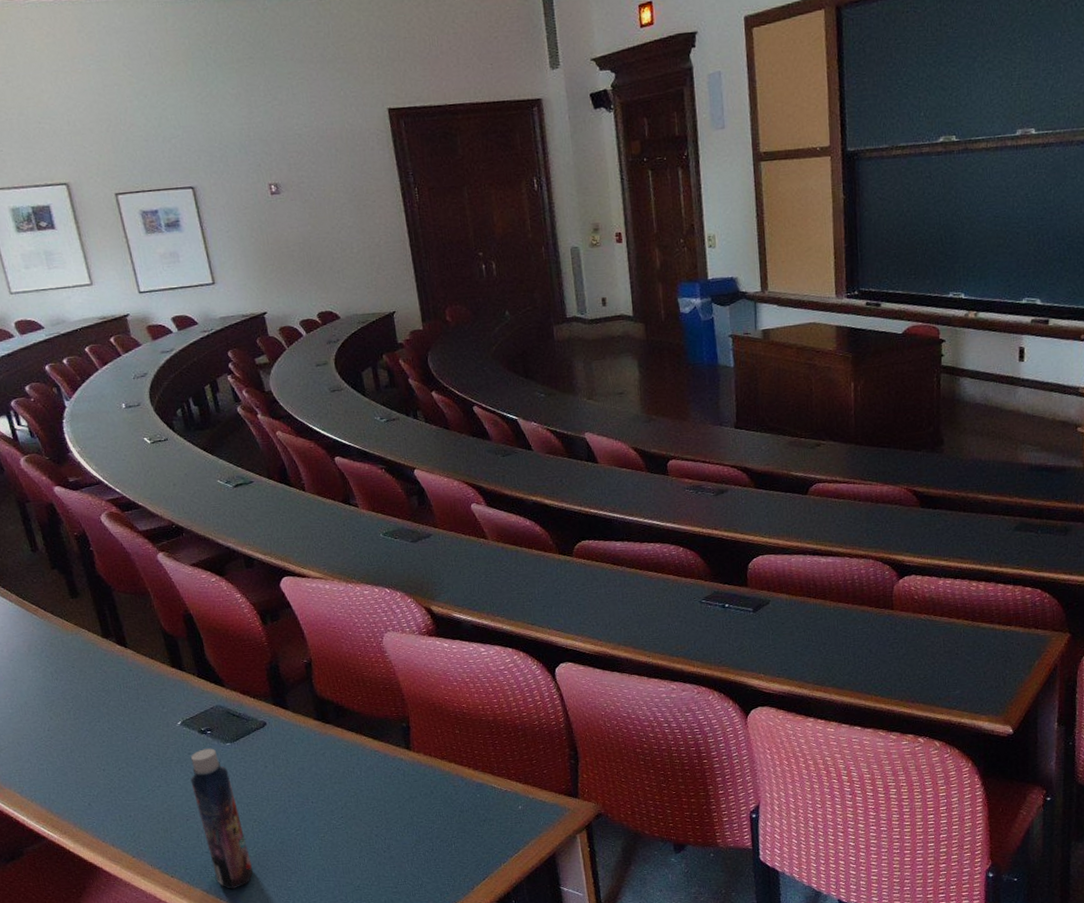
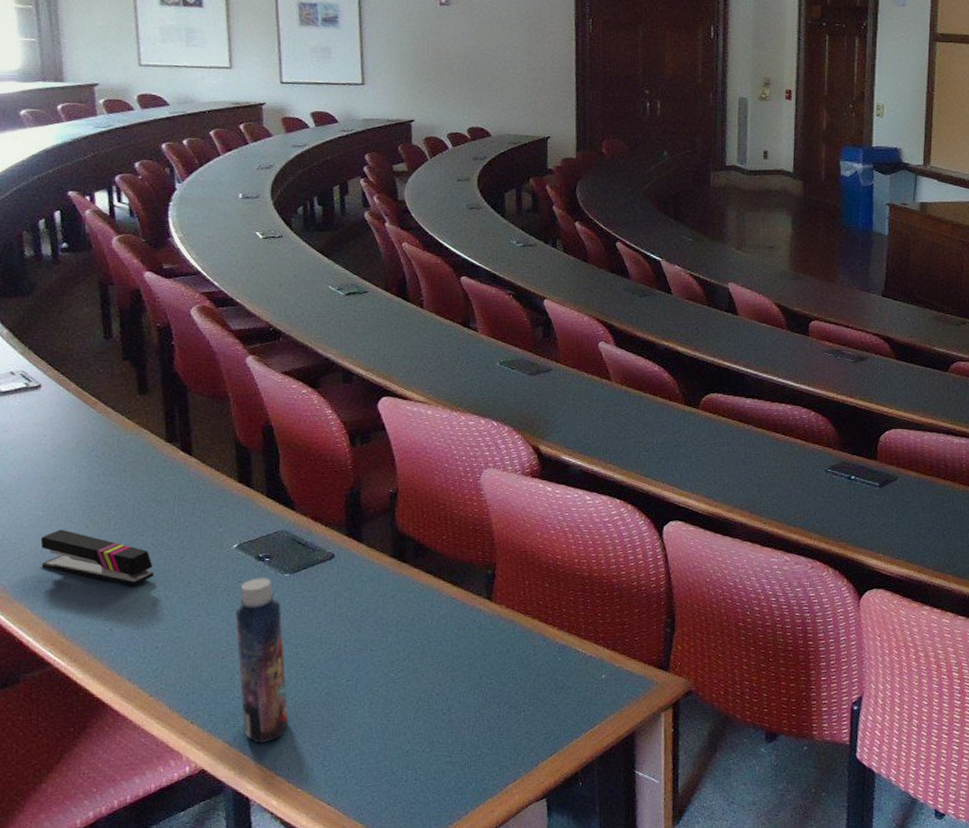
stapler: none [15,722,116,766] -> present [40,529,154,585]

